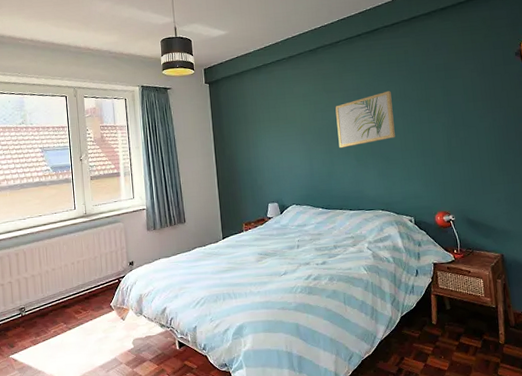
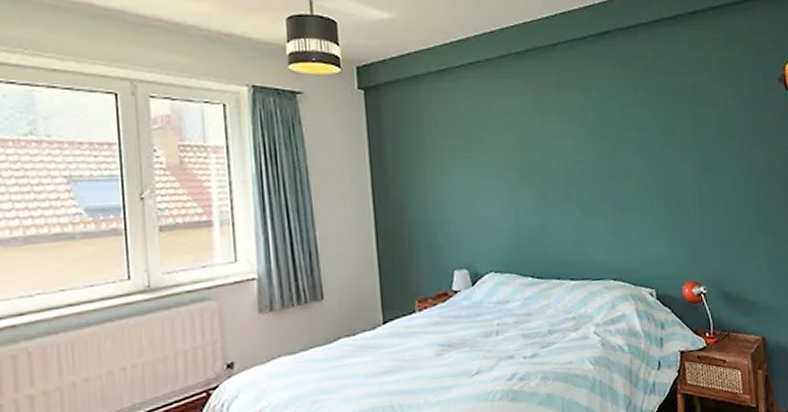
wall art: present [335,90,395,149] -> none [551,116,632,193]

